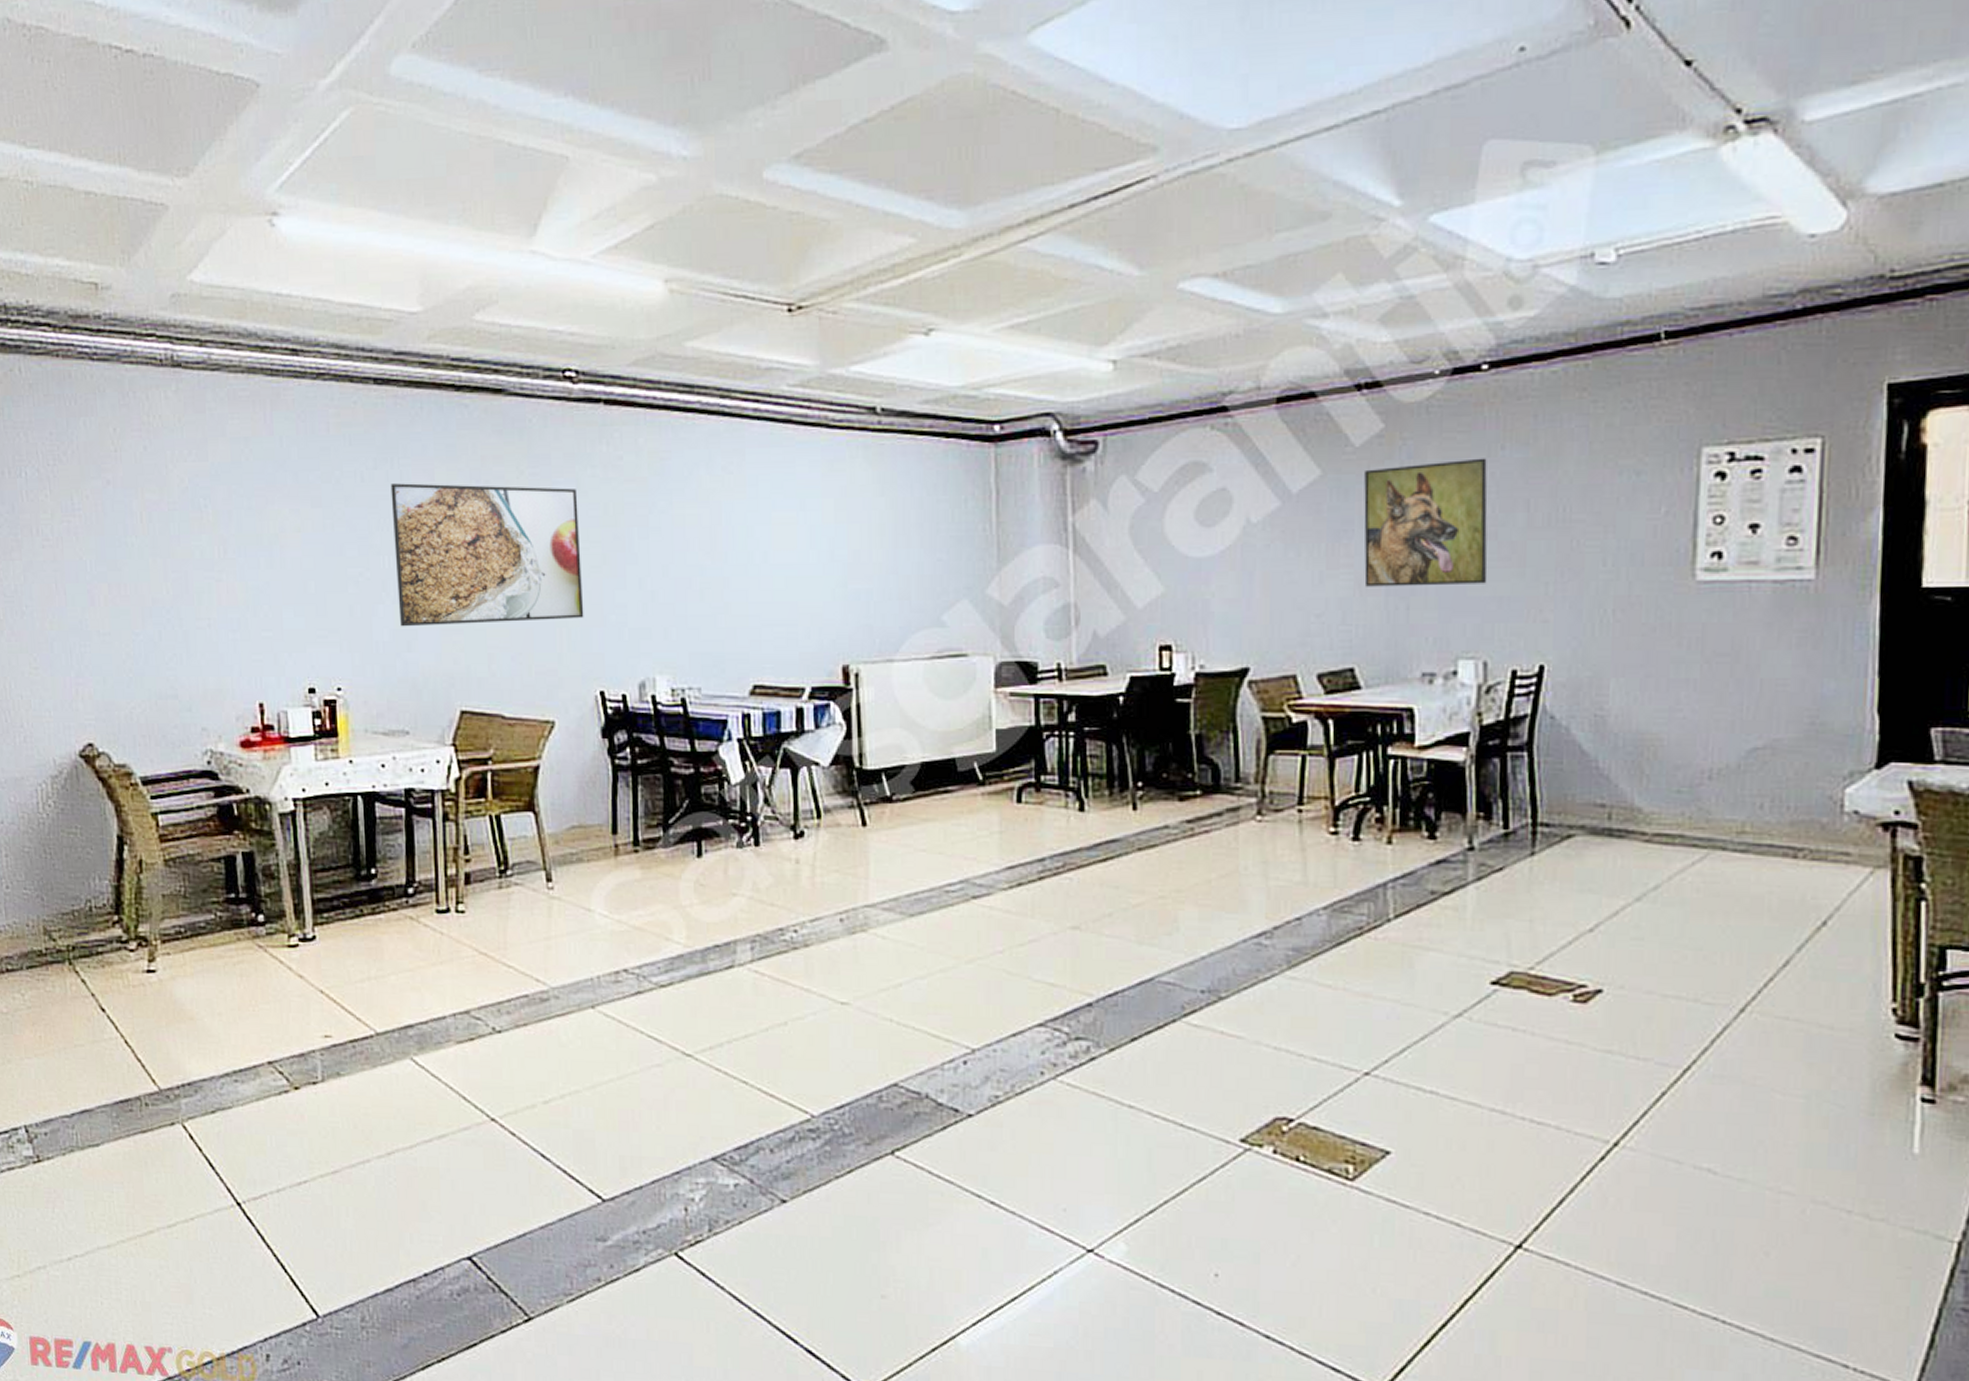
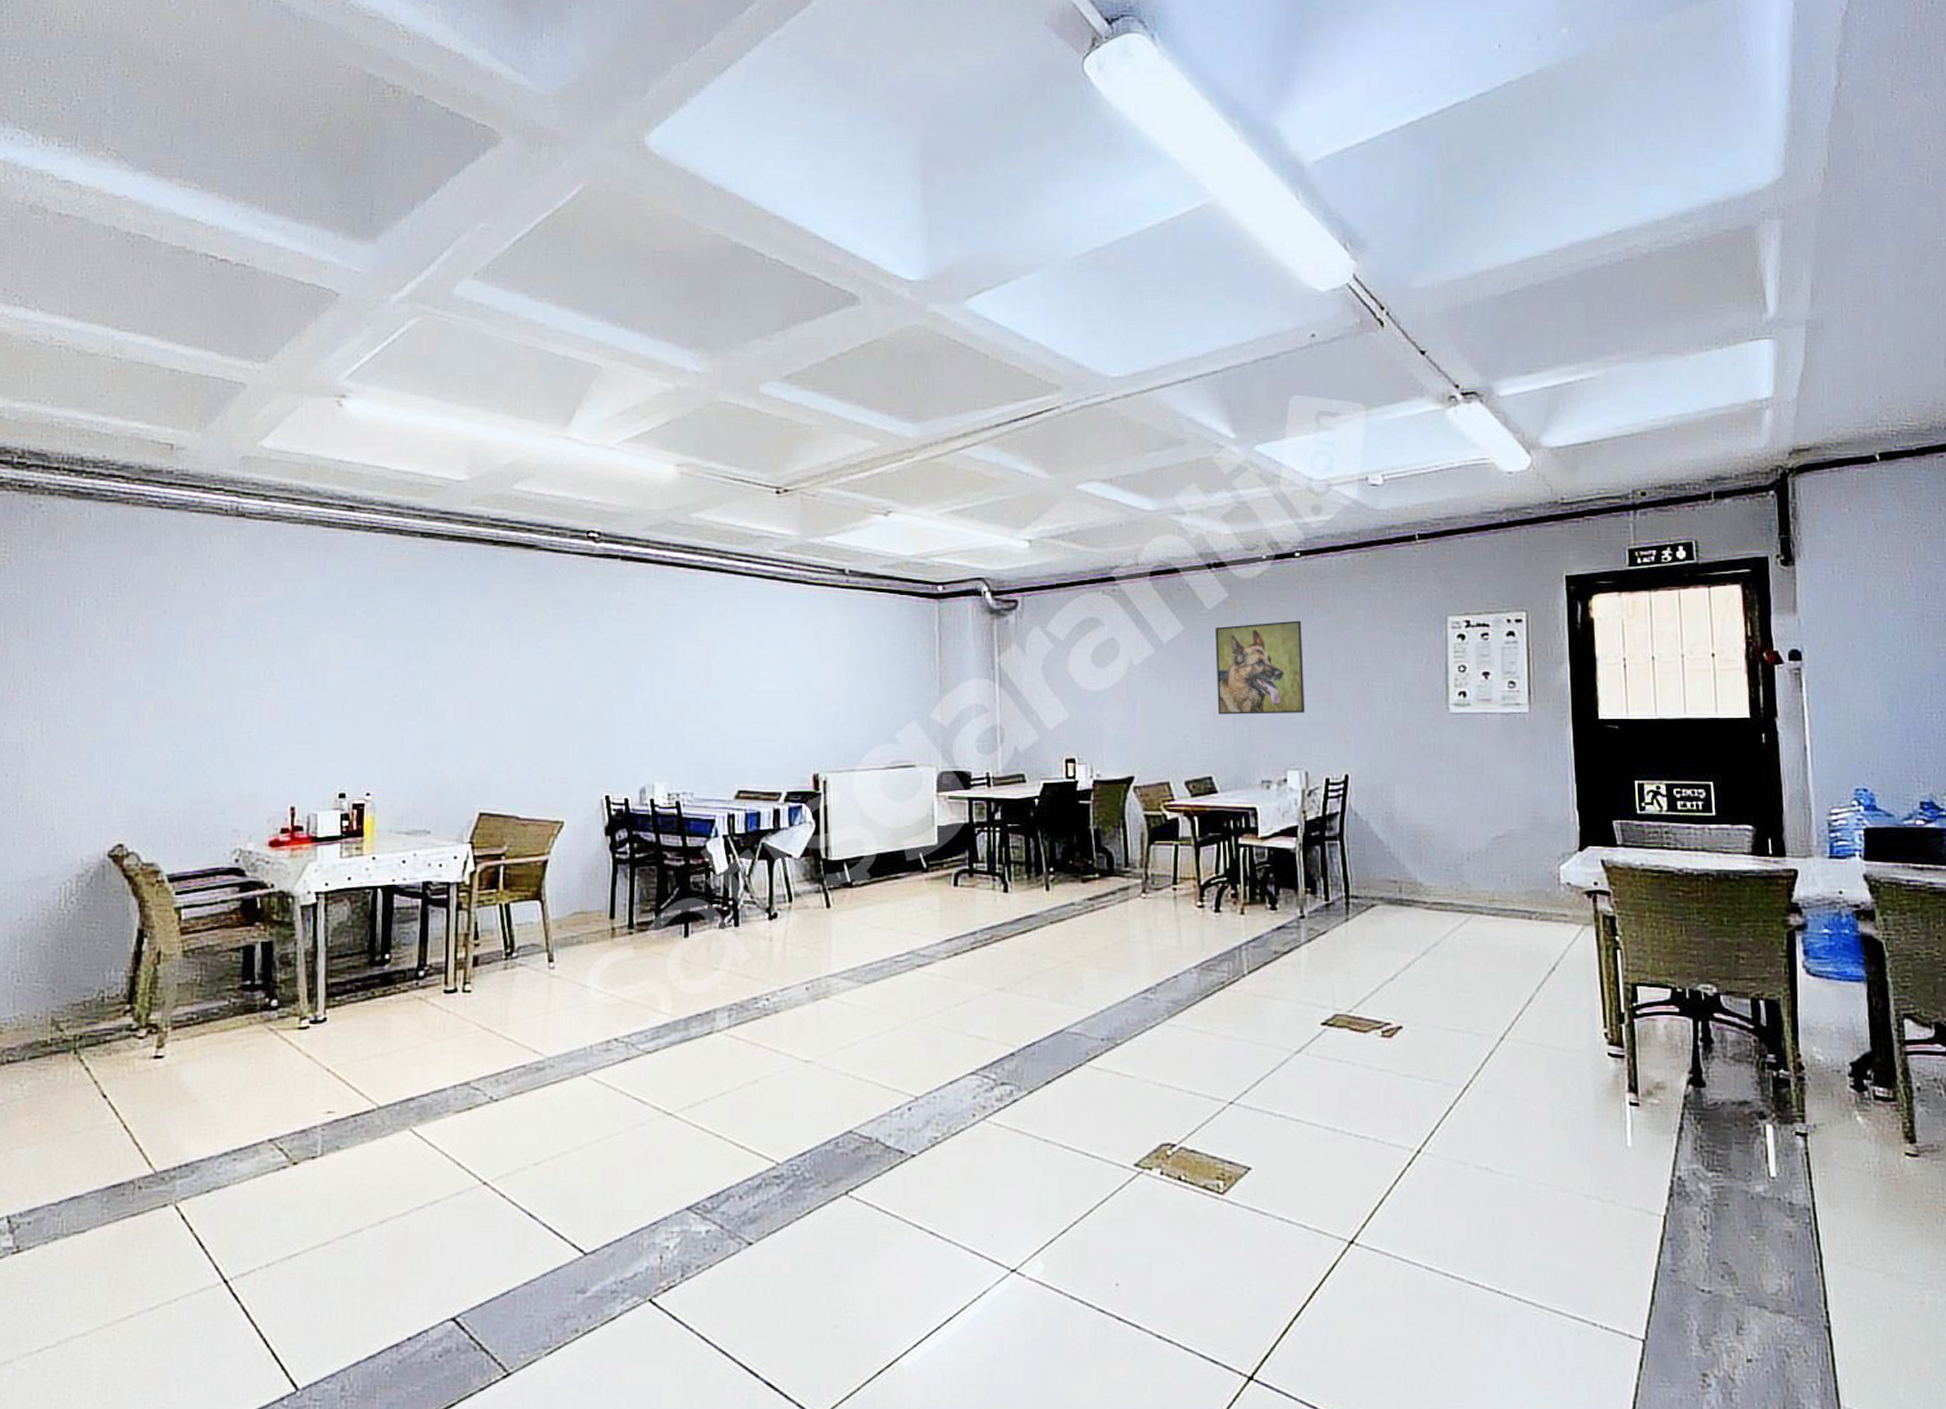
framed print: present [390,483,584,627] -> none [428,619,595,741]

